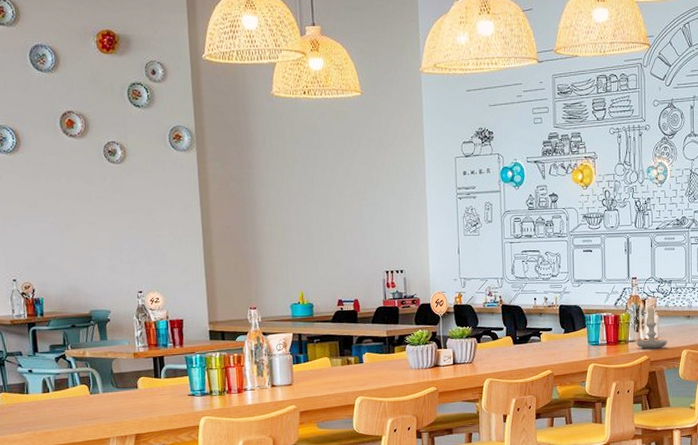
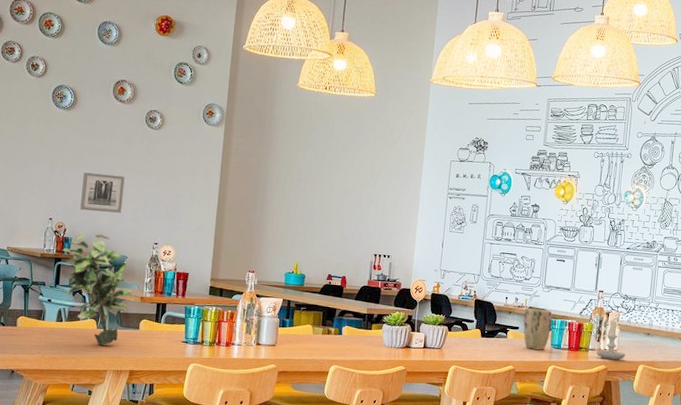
potted plant: none [35,289,124,412] -> present [63,232,133,346]
wall art: none [43,221,95,266] -> present [80,172,125,213]
plant pot: none [556,305,586,350] -> present [523,307,552,350]

